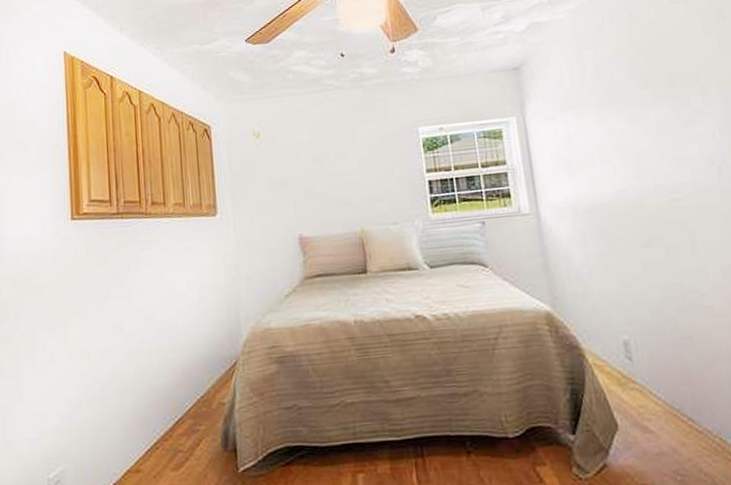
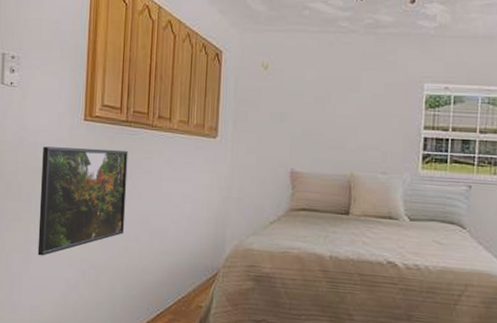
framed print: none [28,244,128,379] -> present [37,146,128,256]

